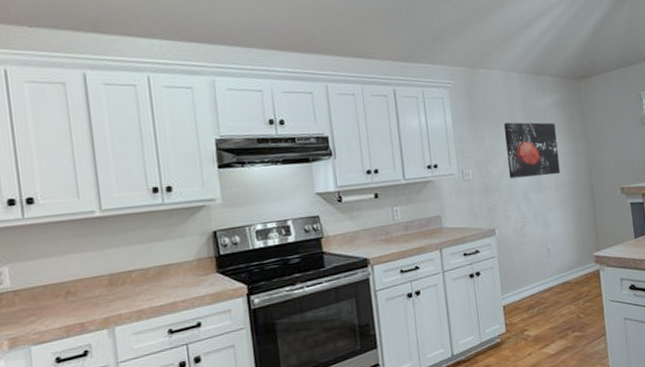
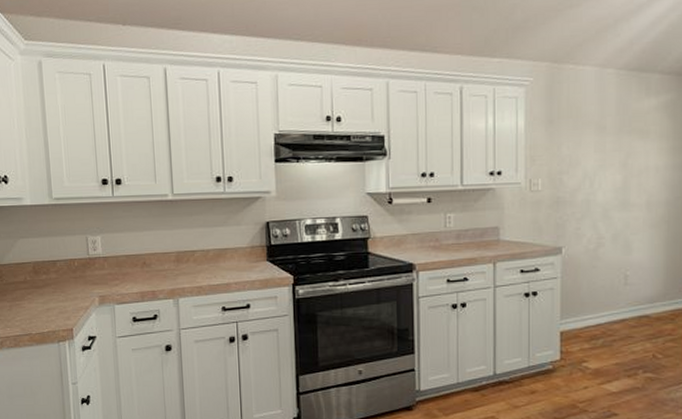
wall art: present [503,122,560,179] -> none [587,127,657,192]

